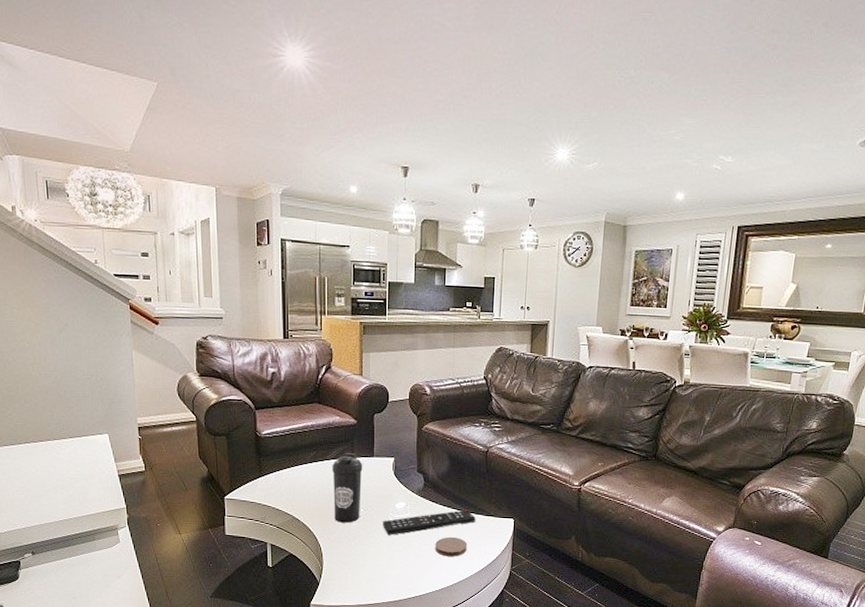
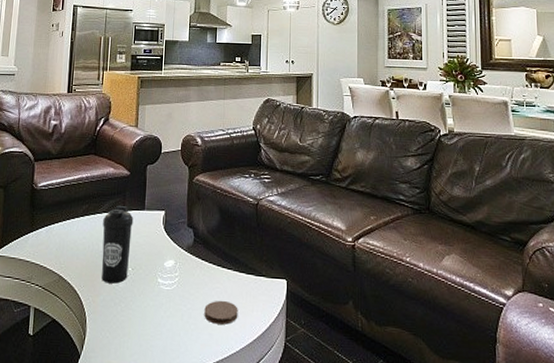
remote control: present [383,509,476,535] -> none [150,269,247,298]

